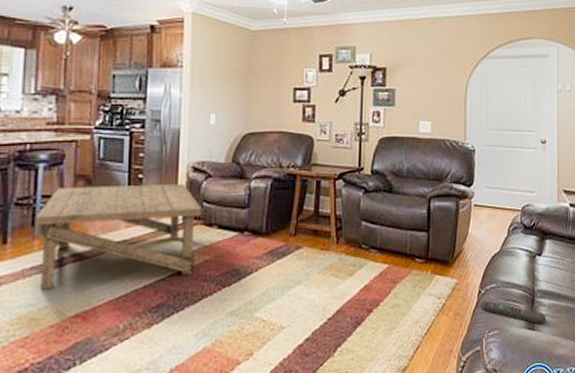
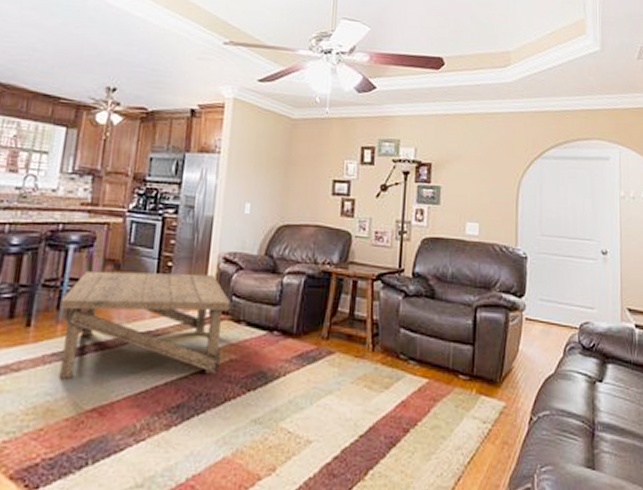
remote control: present [482,300,547,325] -> none [533,429,609,464]

